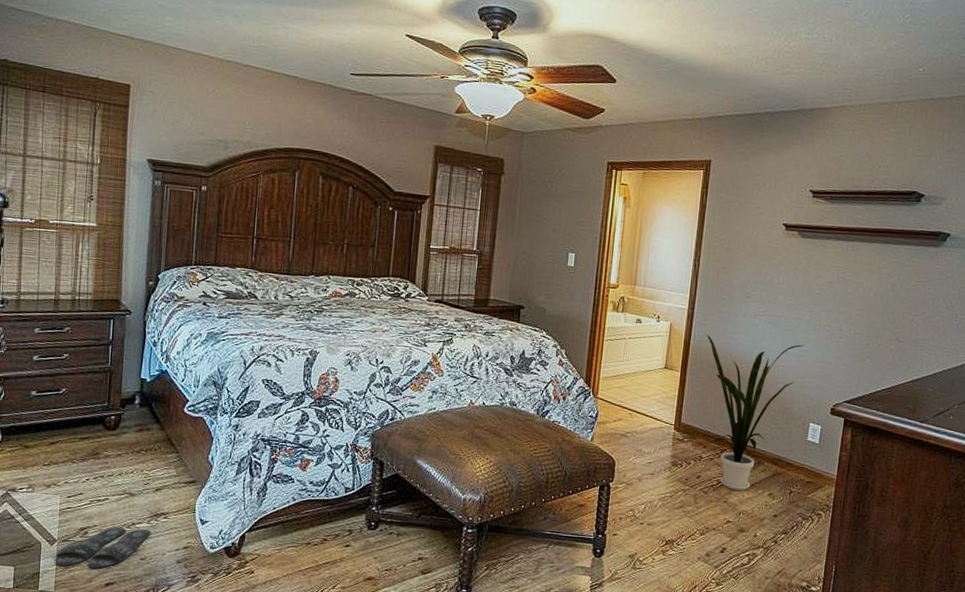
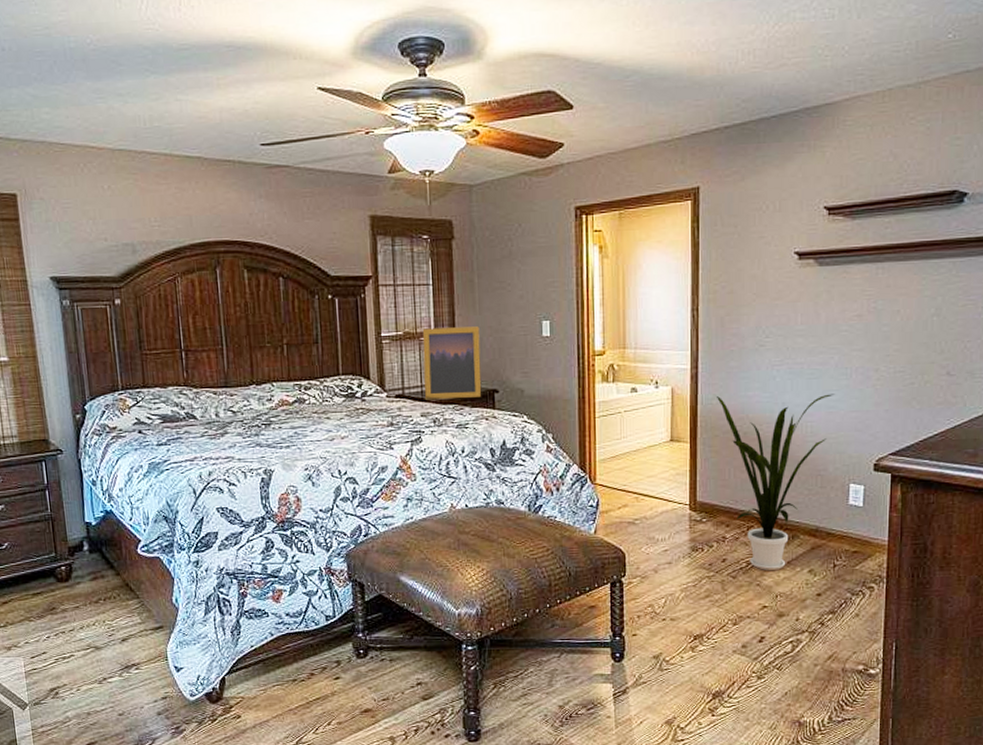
slippers: present [56,526,151,570] -> none [30,682,125,731]
picture frame: none [460,246,515,312] -> present [422,326,482,400]

